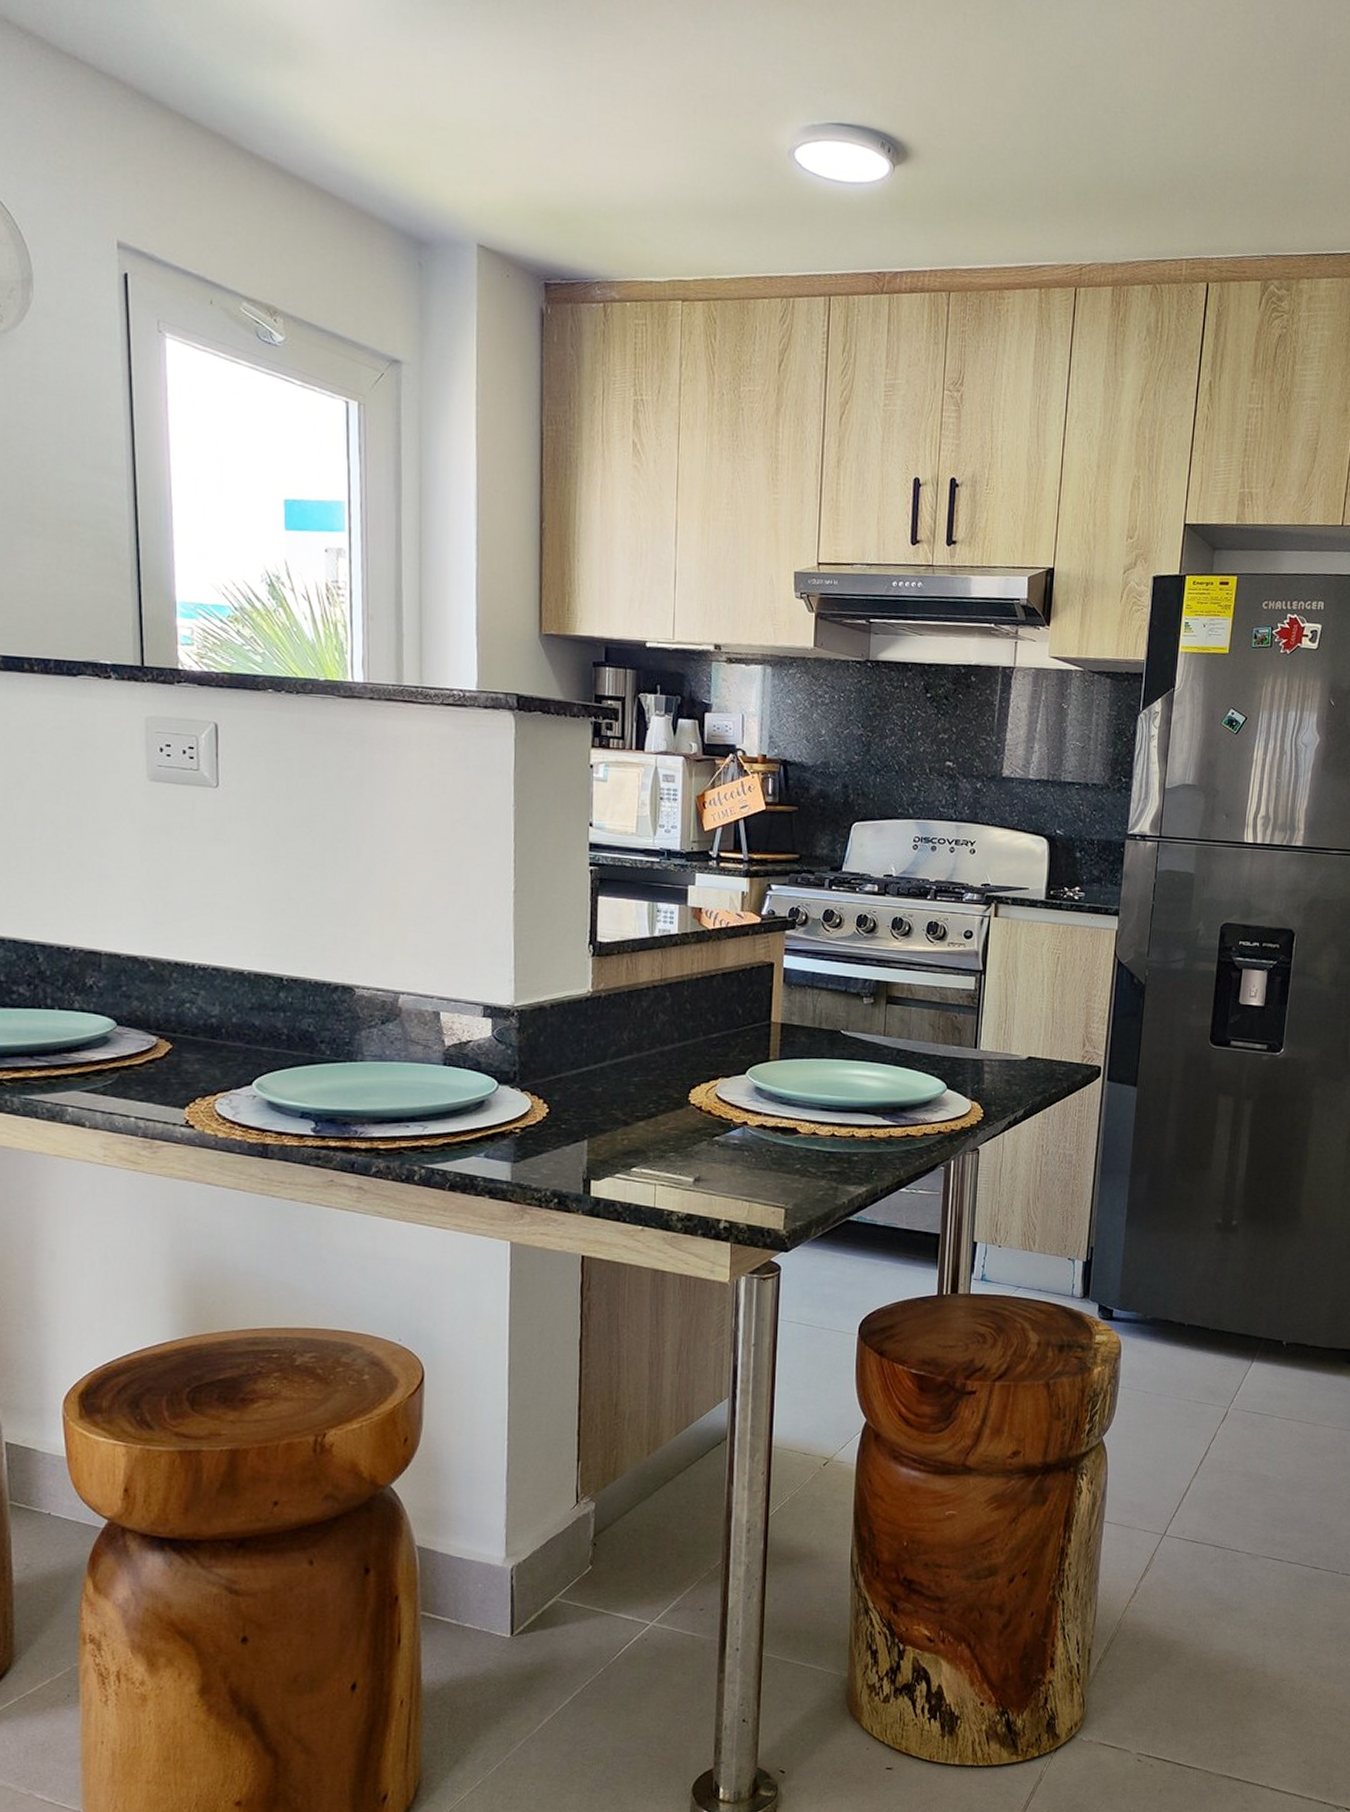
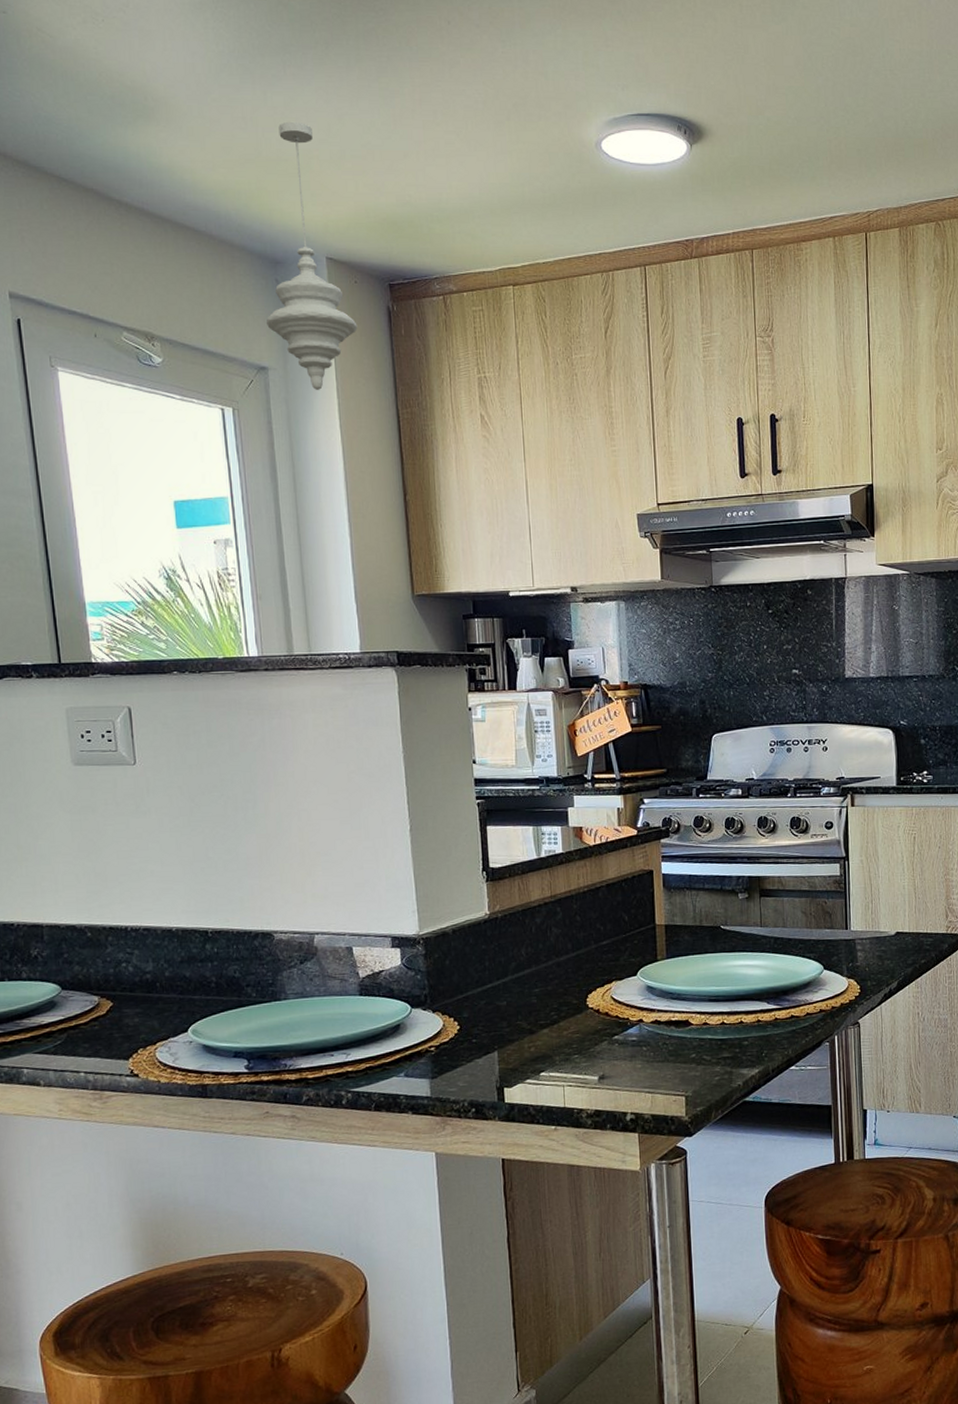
pendant light: none [403,84,506,393] -> present [265,121,358,390]

